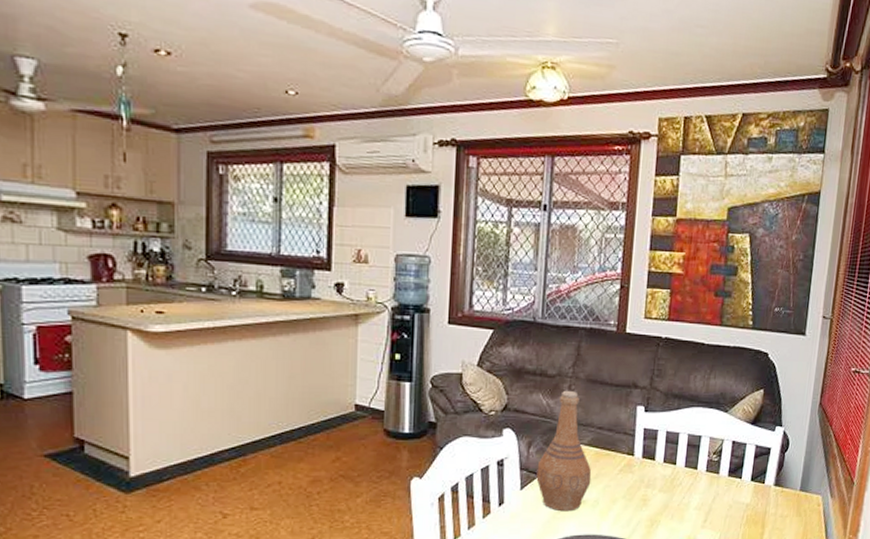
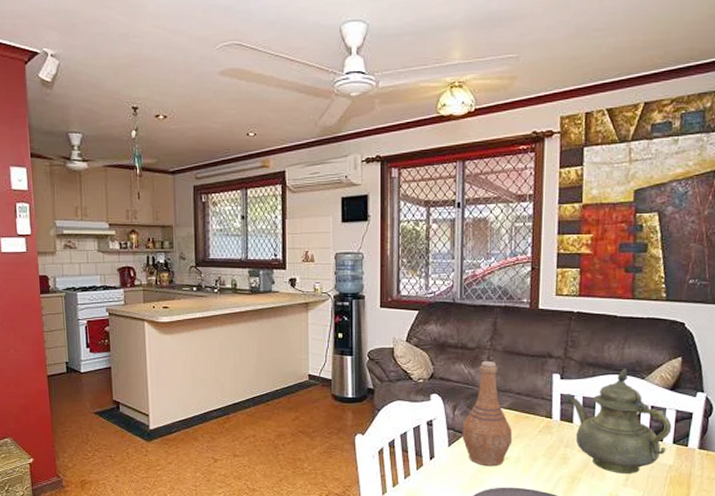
teapot: none [646,400,751,514] -> present [563,368,672,474]

